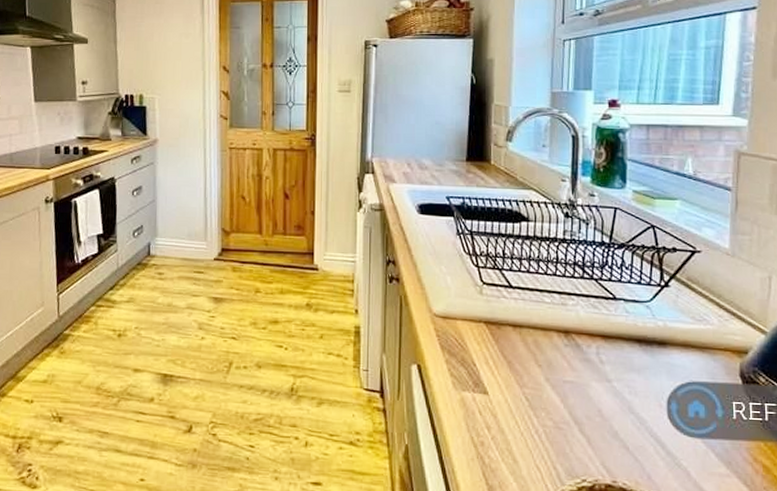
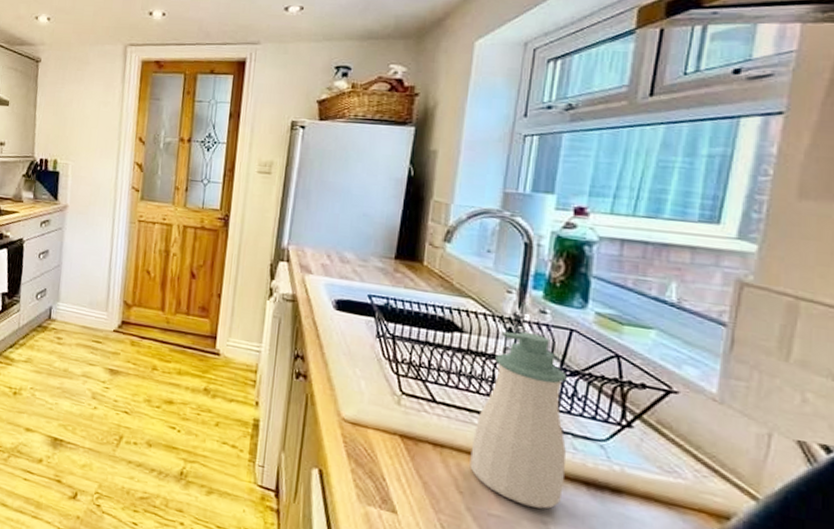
soap bottle: none [544,214,621,369] -> present [469,331,567,509]

